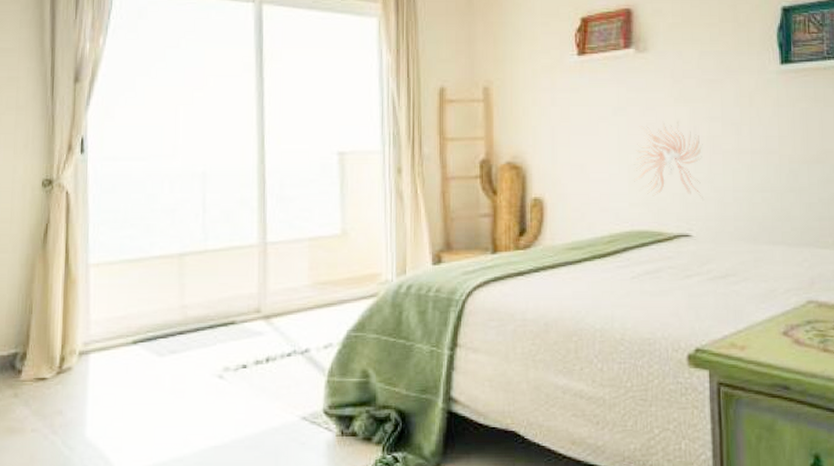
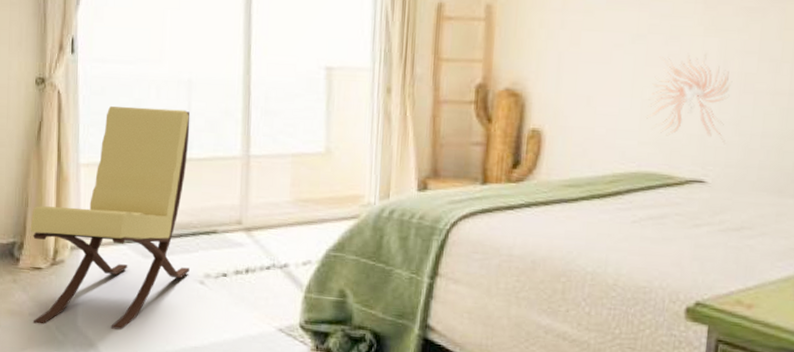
lounge chair: none [34,202,207,440] -> present [30,106,190,330]

